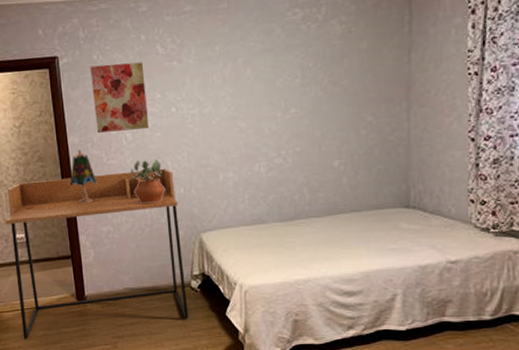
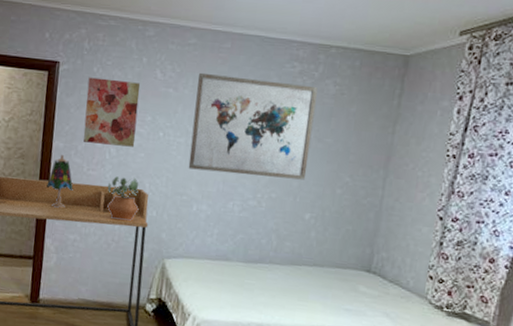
wall art: none [200,30,328,139] -> present [188,72,318,180]

